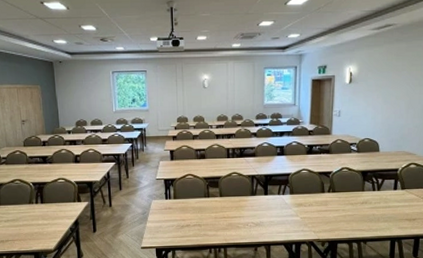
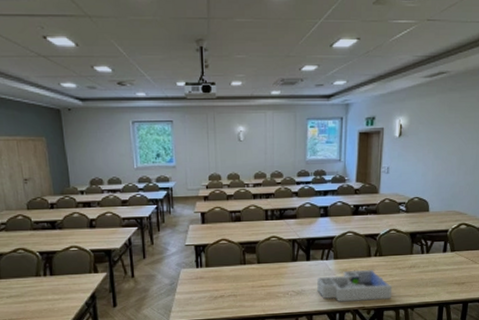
desk organizer: none [275,205,346,234] -> present [317,270,393,302]

